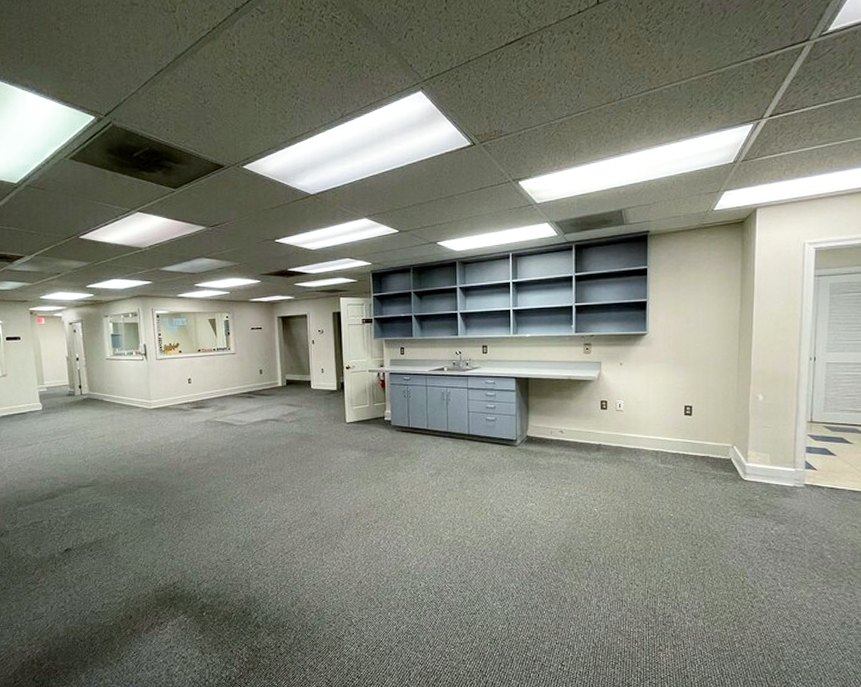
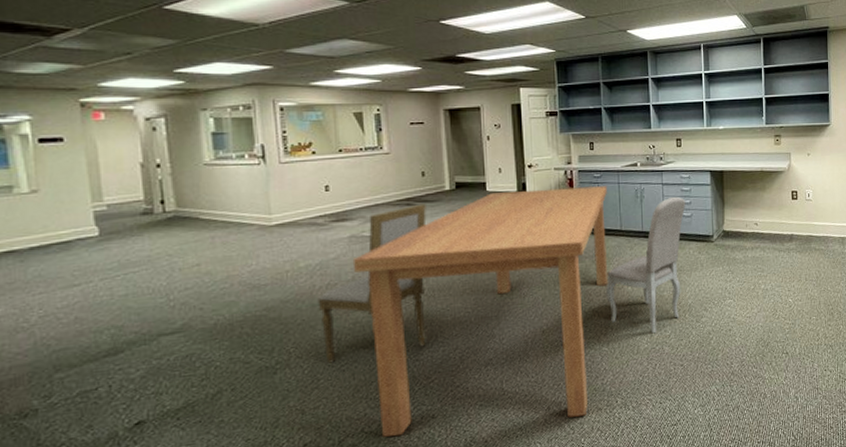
dining chair: none [183,397,263,522] -> present [317,204,426,364]
dining table: none [208,388,415,593] -> present [352,186,609,437]
dining chair: none [413,402,490,527] -> present [606,197,686,334]

